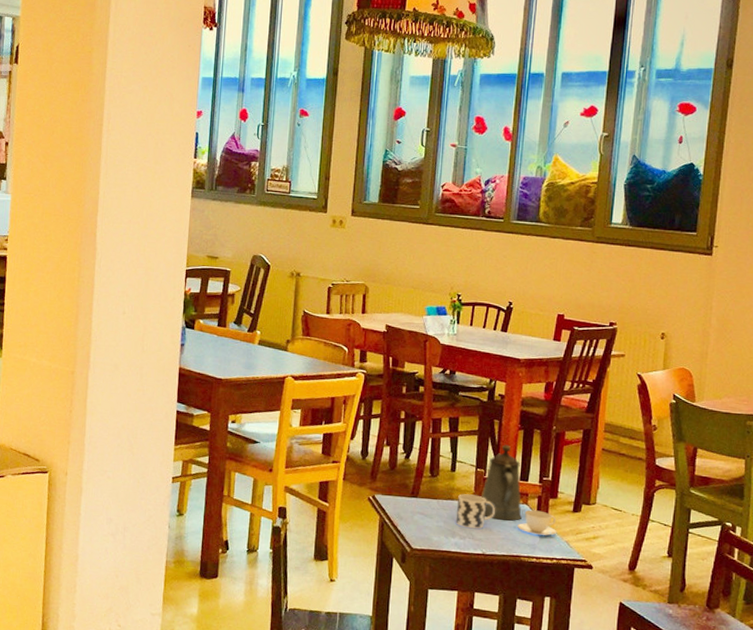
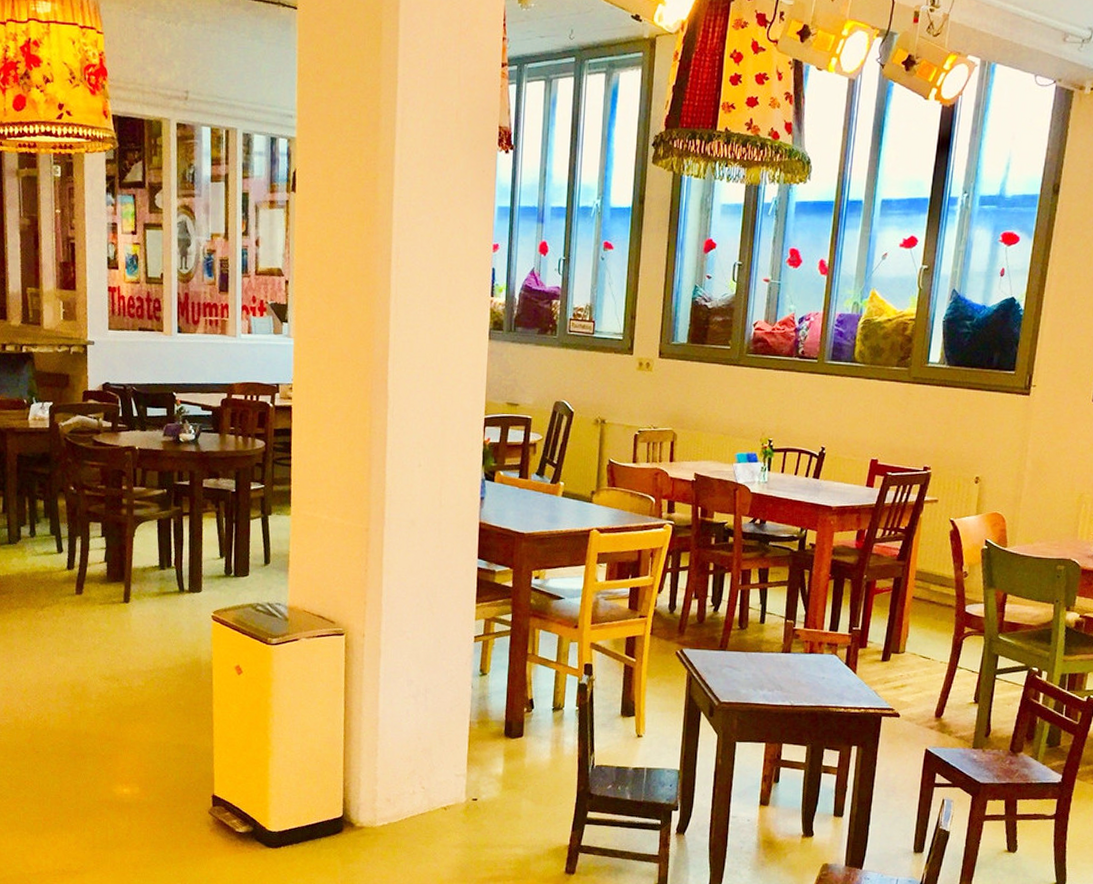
cup: present [455,494,496,529] -> none [764,646,805,681]
coffee pot: present [482,444,522,522] -> none [791,595,831,672]
teacup: present [517,509,557,536] -> none [826,660,866,685]

